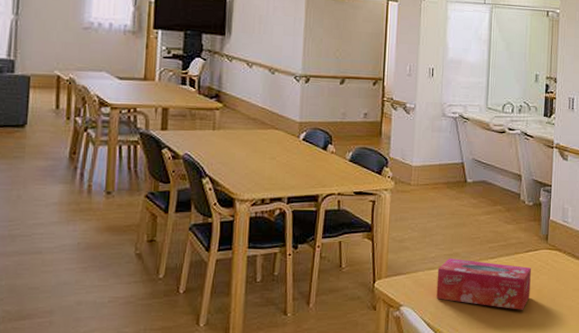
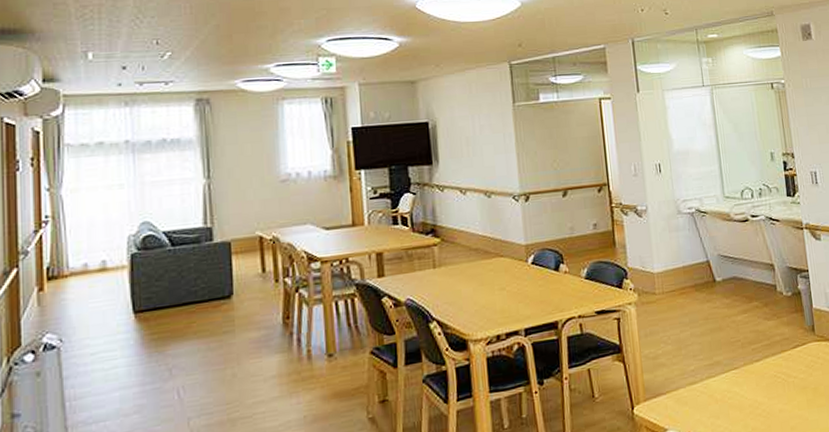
tissue box: present [436,259,531,310] -> none [699,364,806,417]

